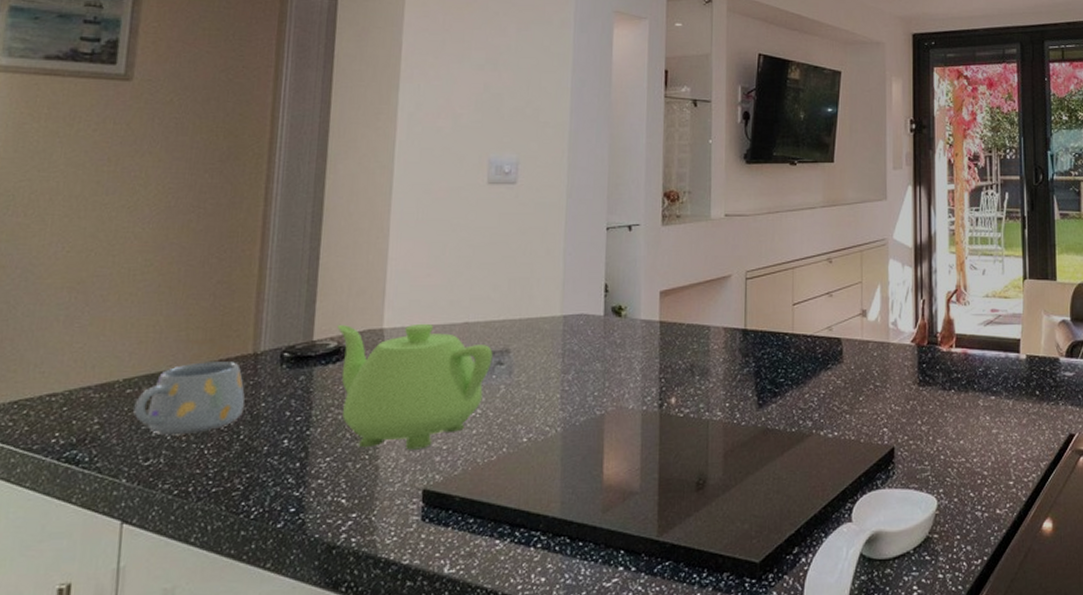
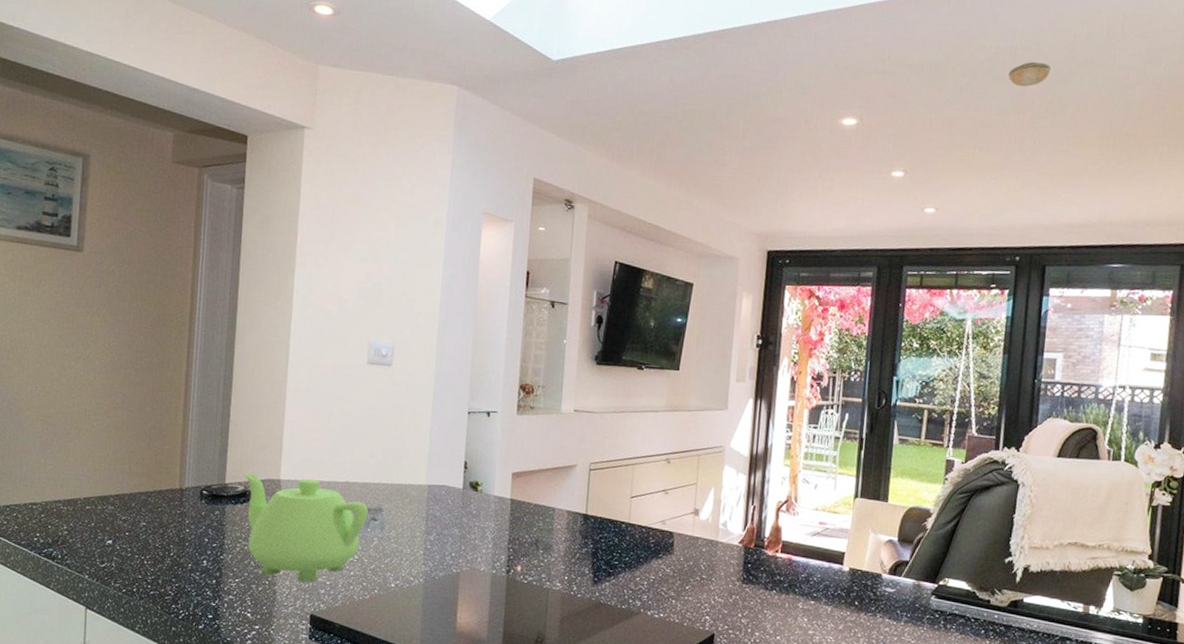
mug: present [134,361,245,436] -> none [92,491,174,547]

